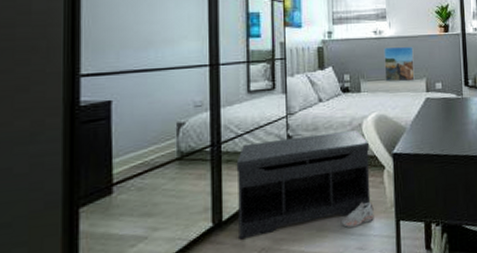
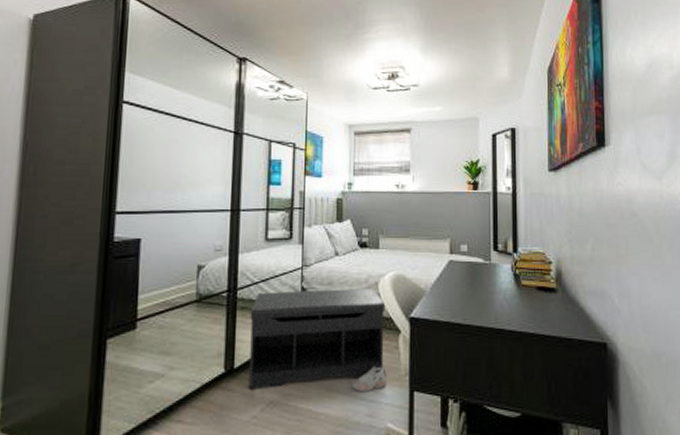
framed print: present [384,46,415,82] -> none [405,202,438,241]

